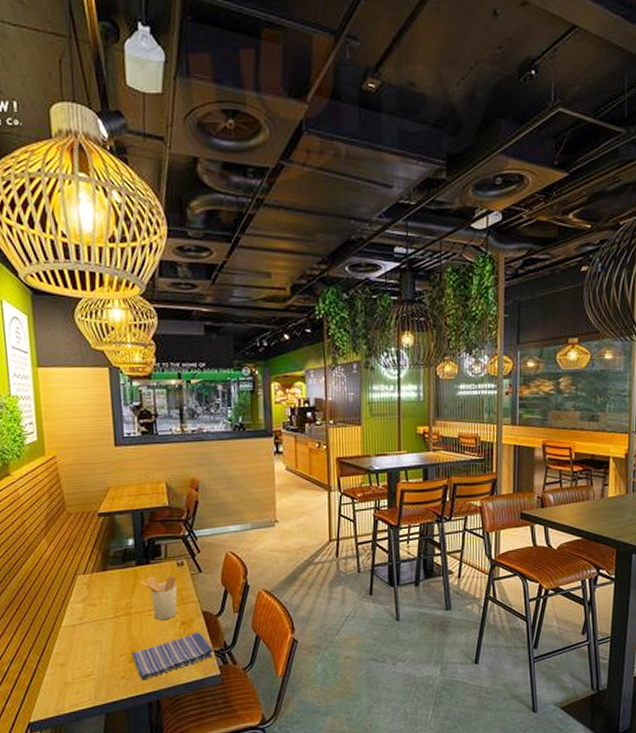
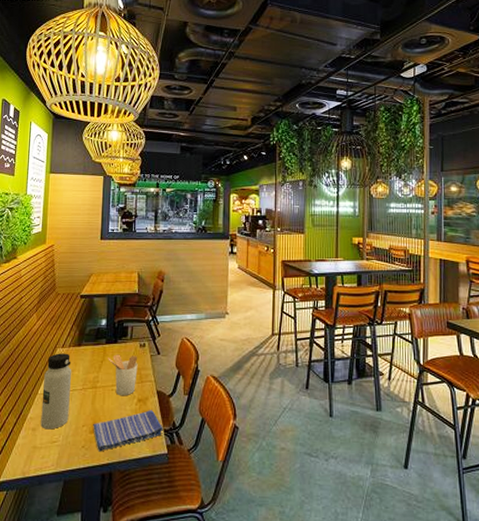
water bottle: none [66,580,103,664] -> present [40,353,72,430]

